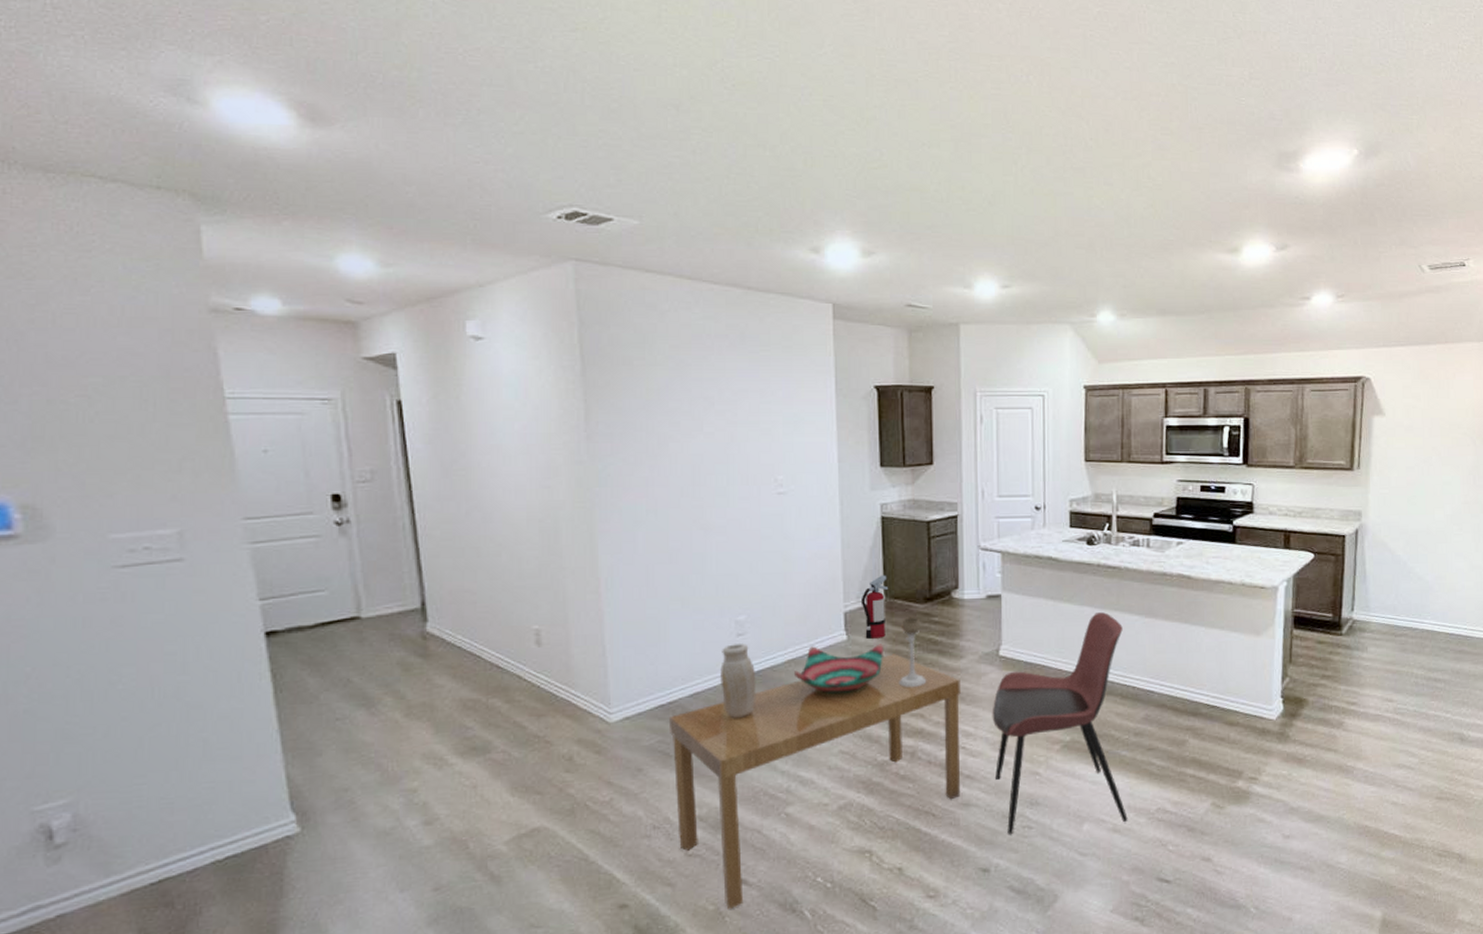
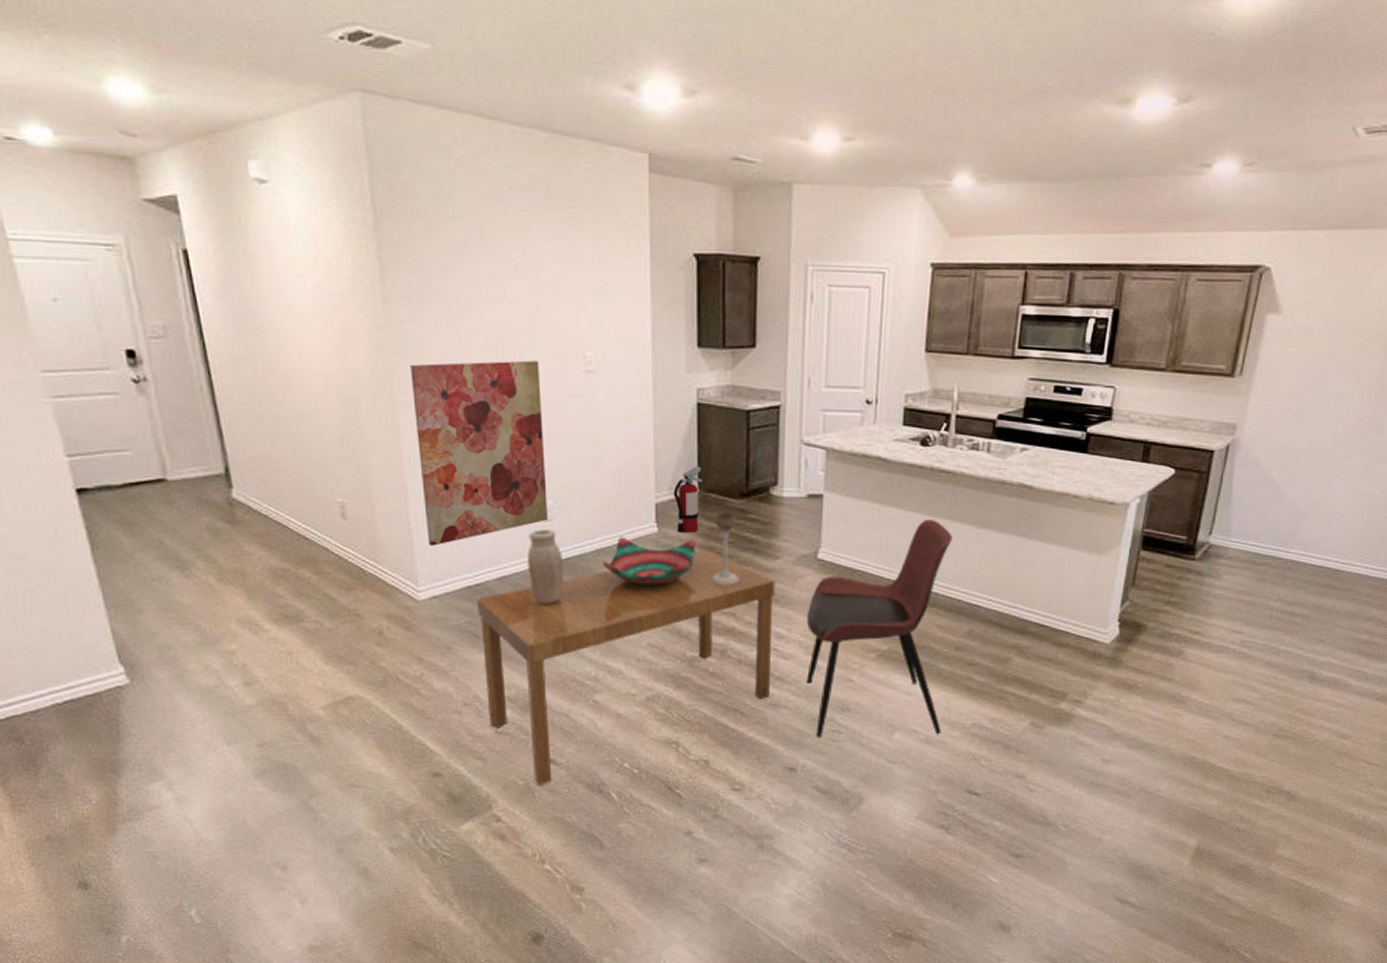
wall art: none [610,486,742,667] -> present [410,360,549,546]

